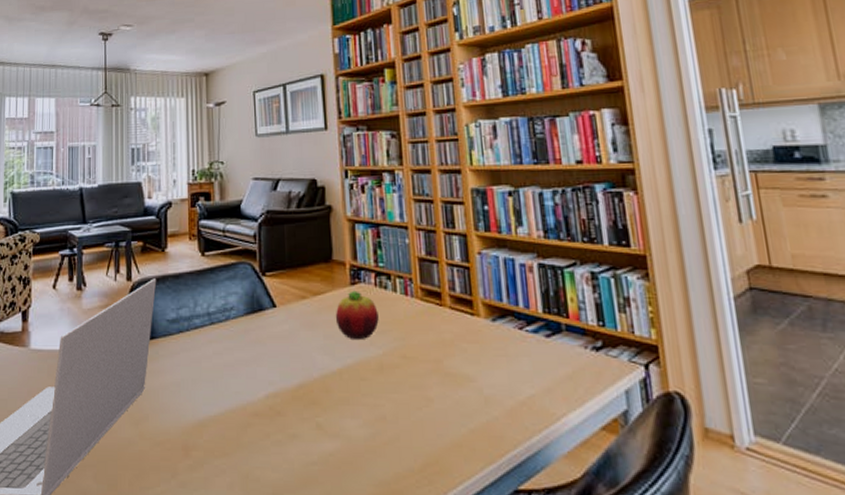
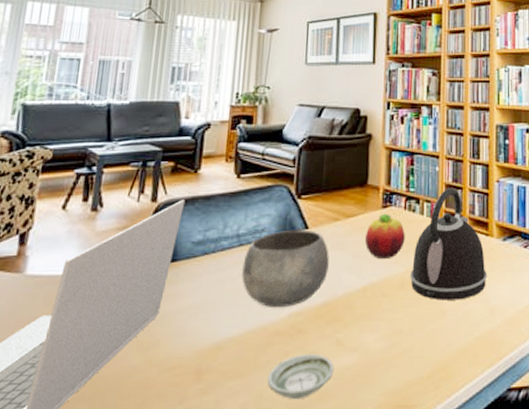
bowl: none [216,308,301,387] -> present [242,229,329,307]
saucer: none [251,437,317,484] -> present [267,354,334,400]
kettle: none [388,261,478,387] -> present [410,187,488,301]

